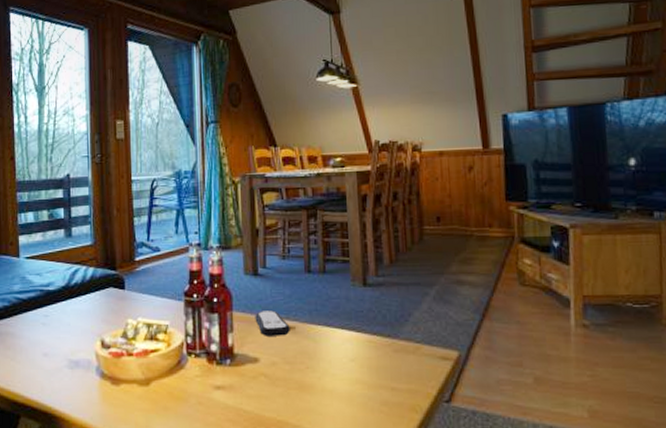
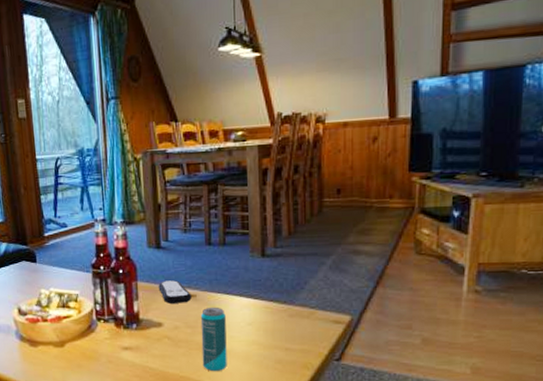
beverage can: none [299,340,329,416] -> present [200,307,227,372]

